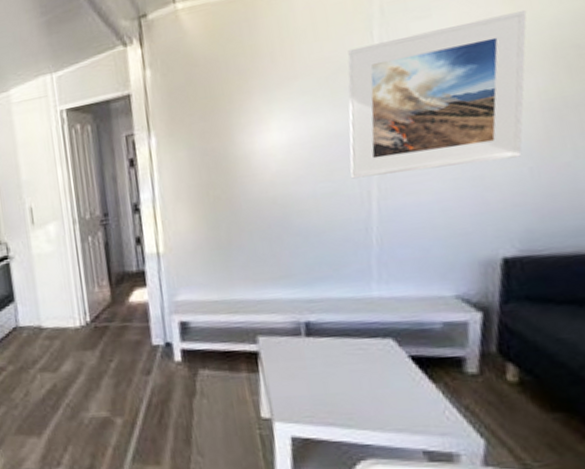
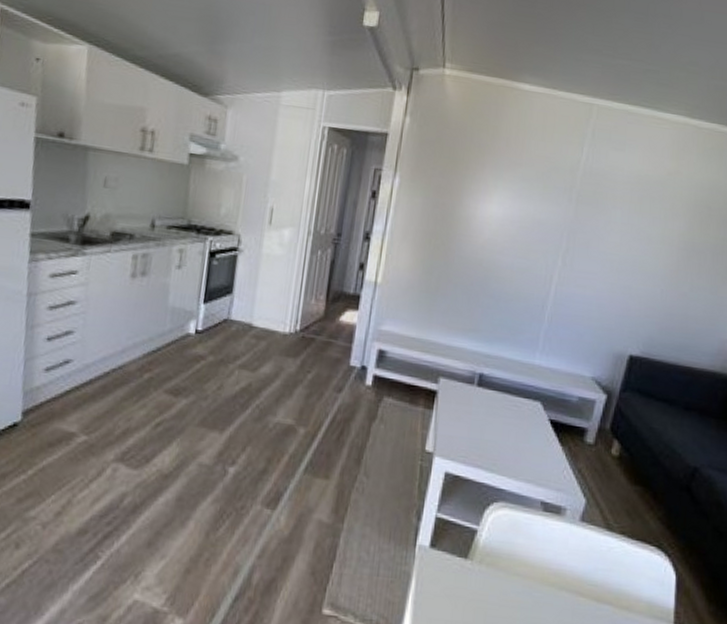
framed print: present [347,10,527,179] -> none [541,156,685,279]

